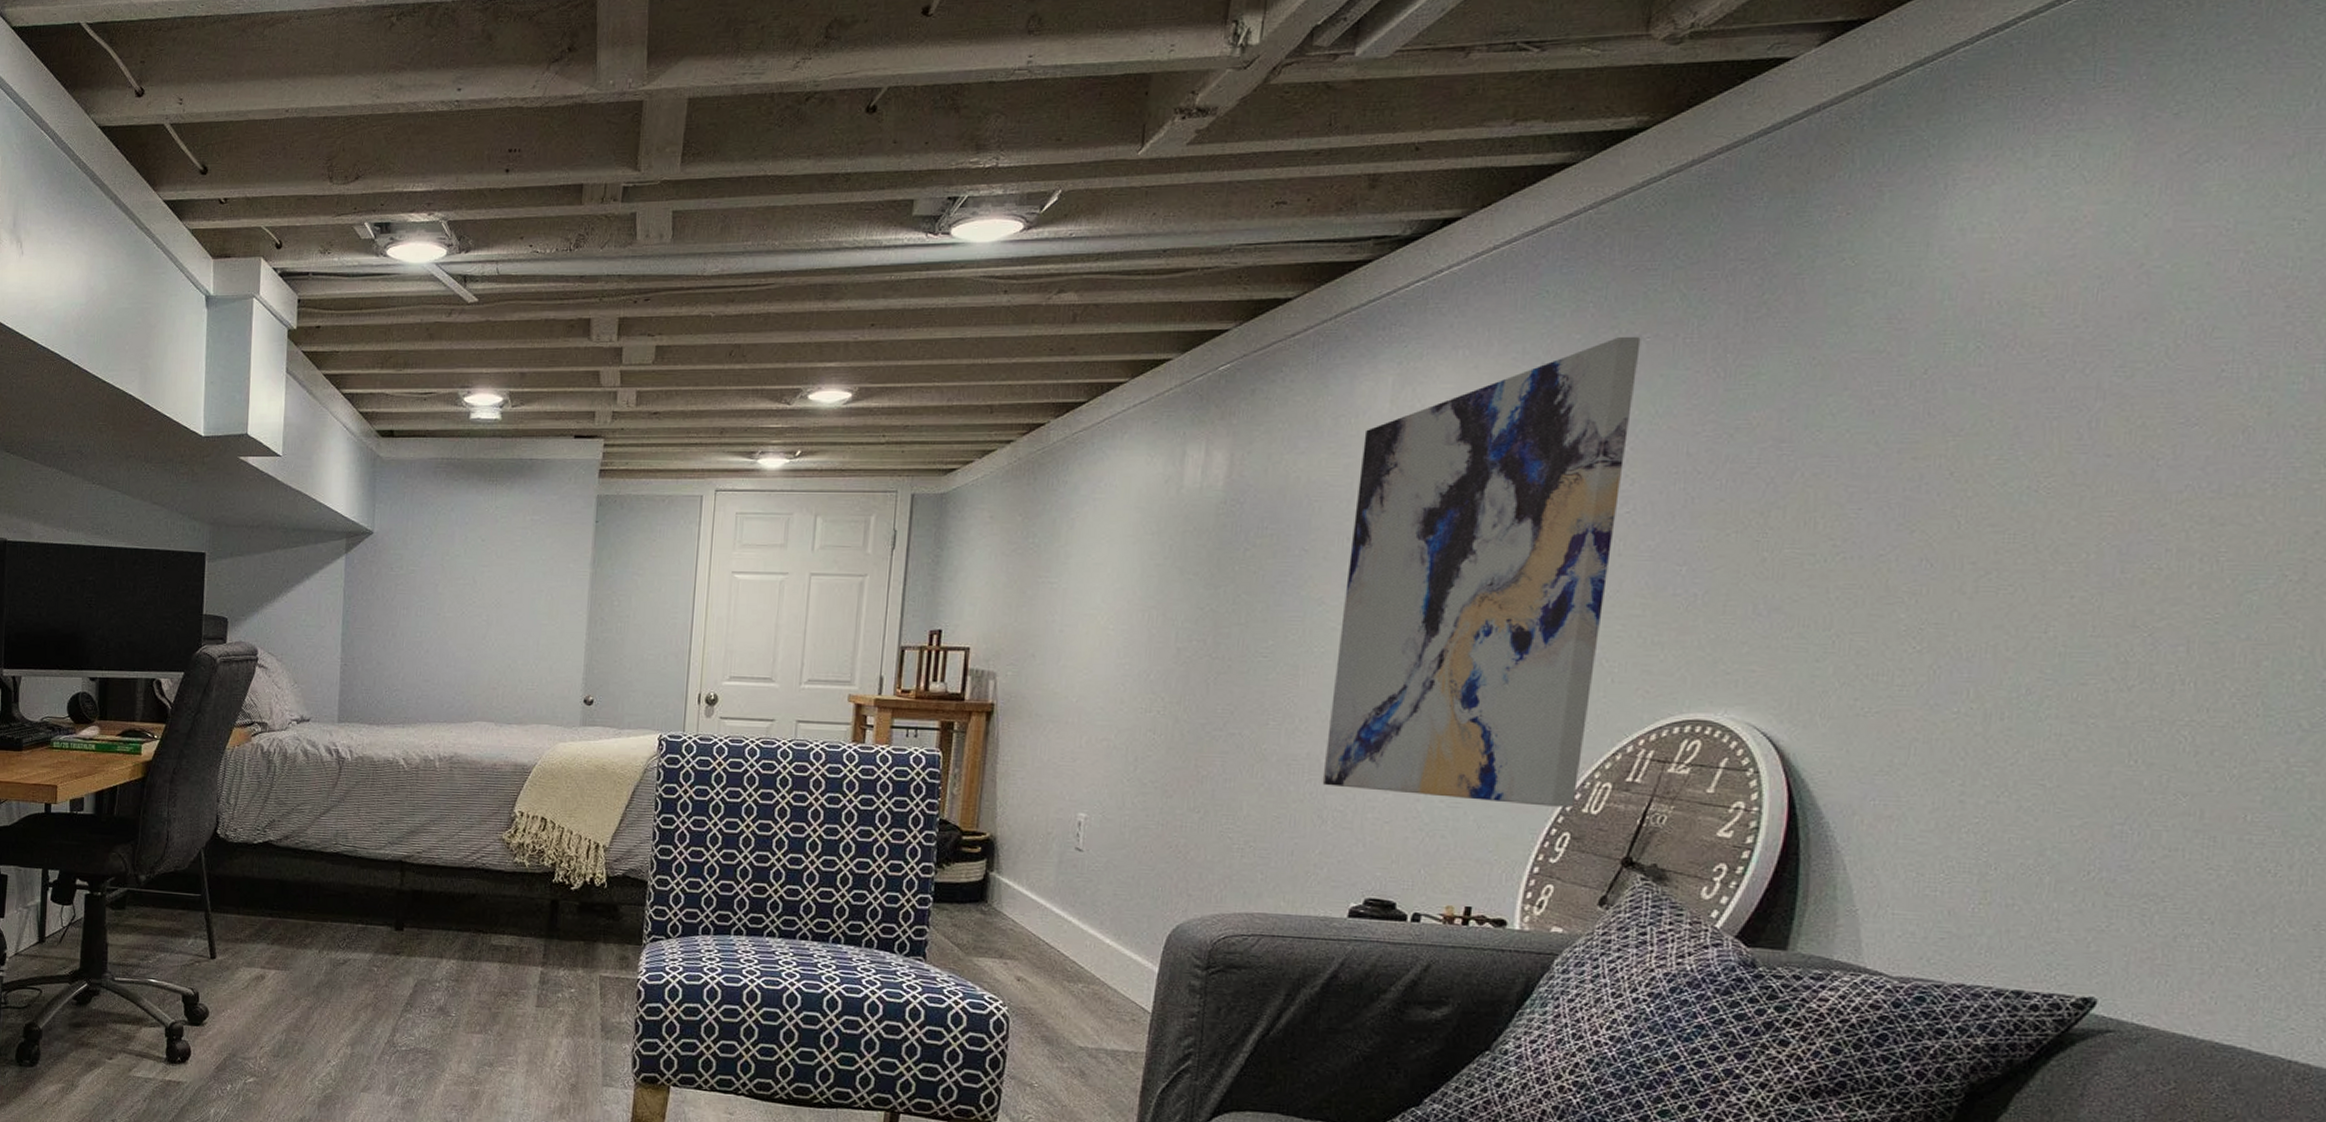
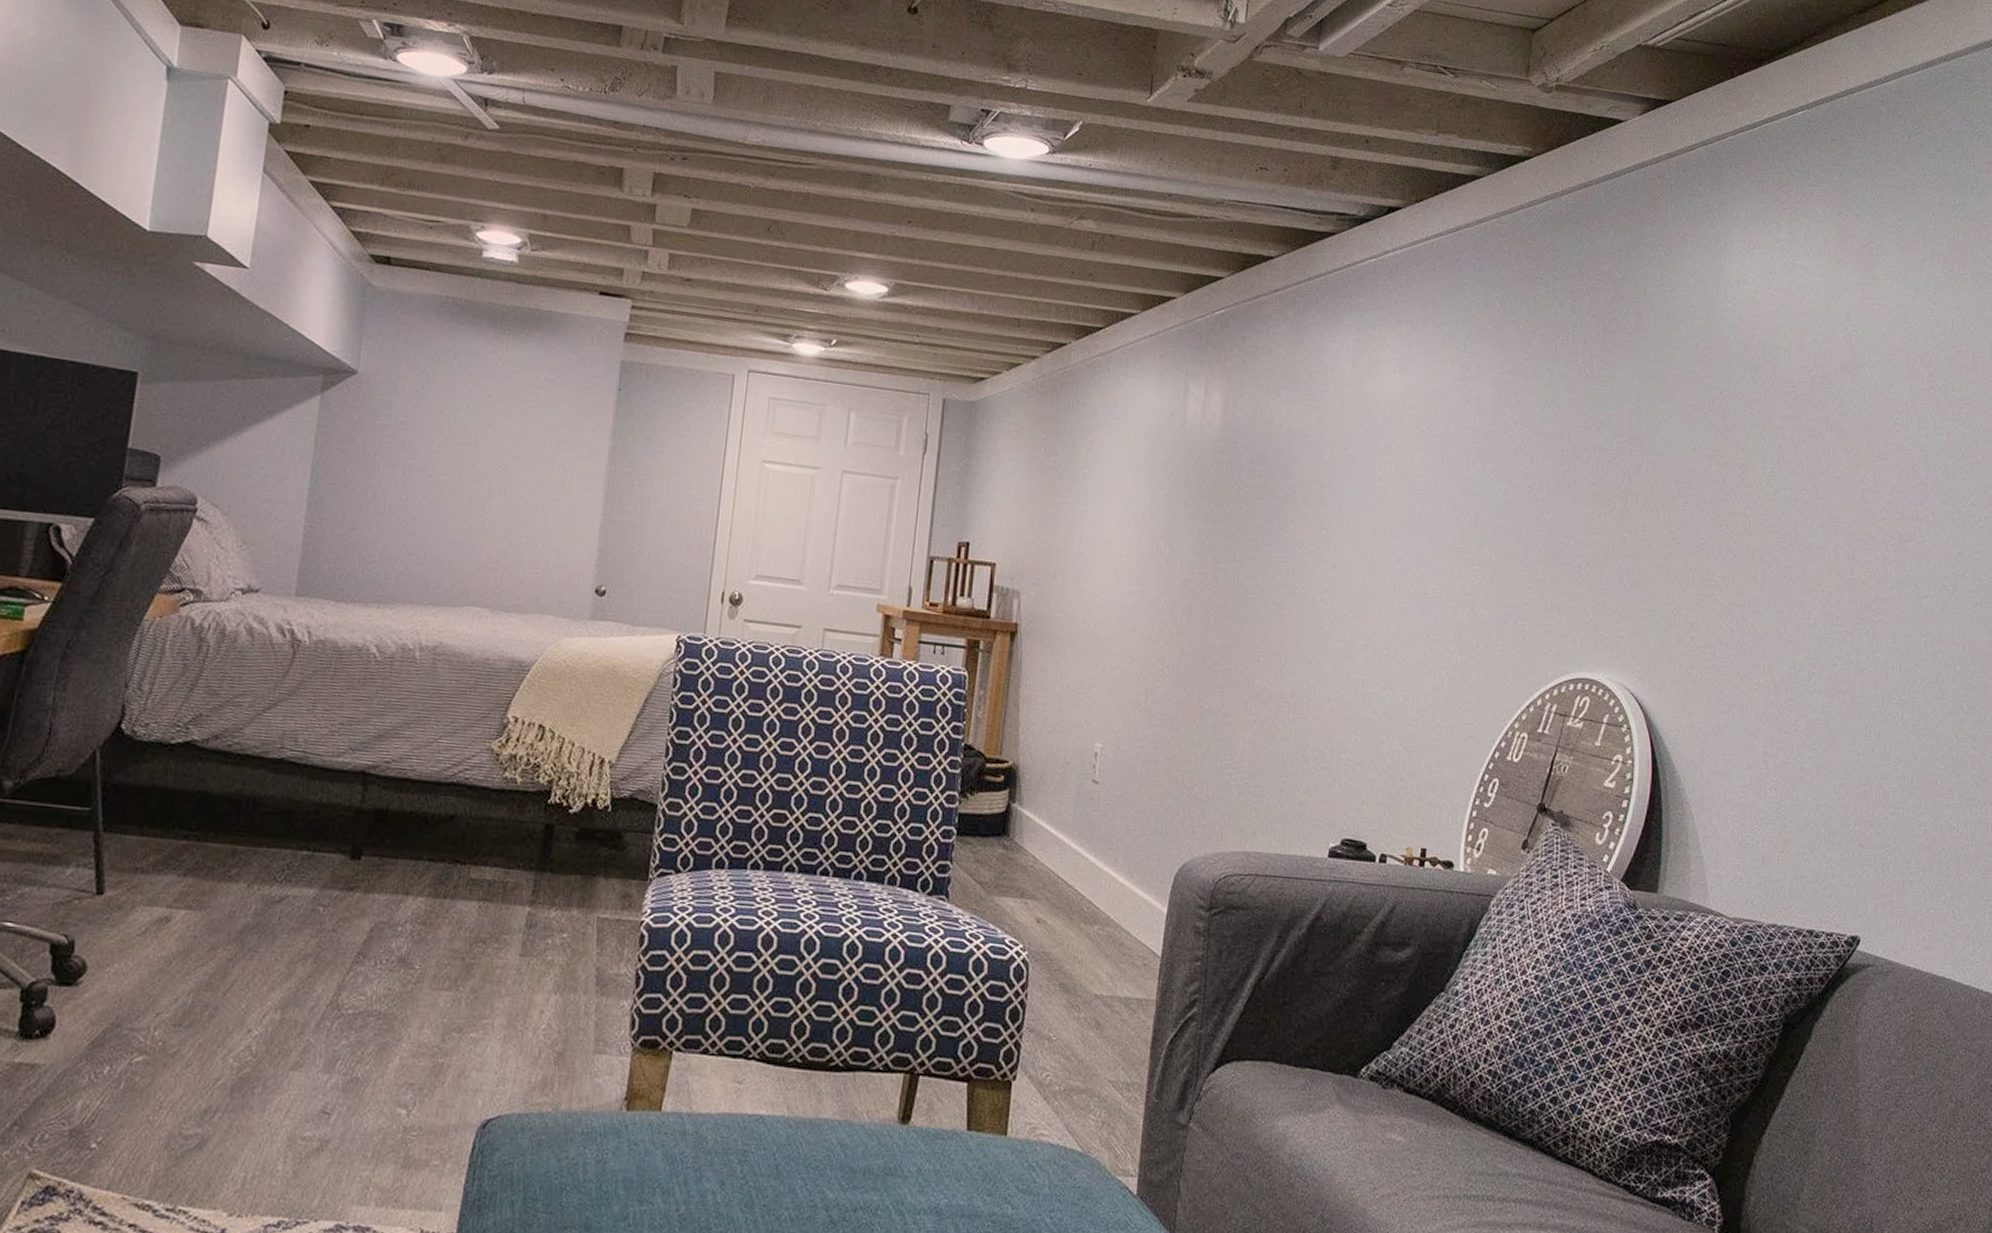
wall art: present [1322,337,1641,808] -> none [1305,332,1533,755]

